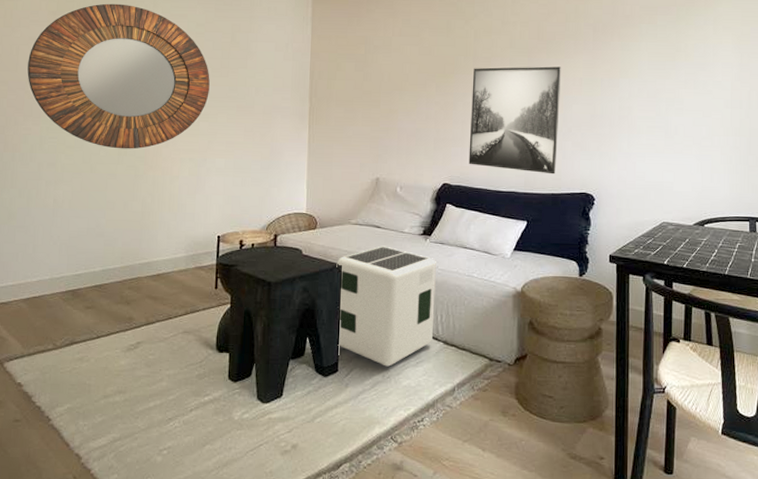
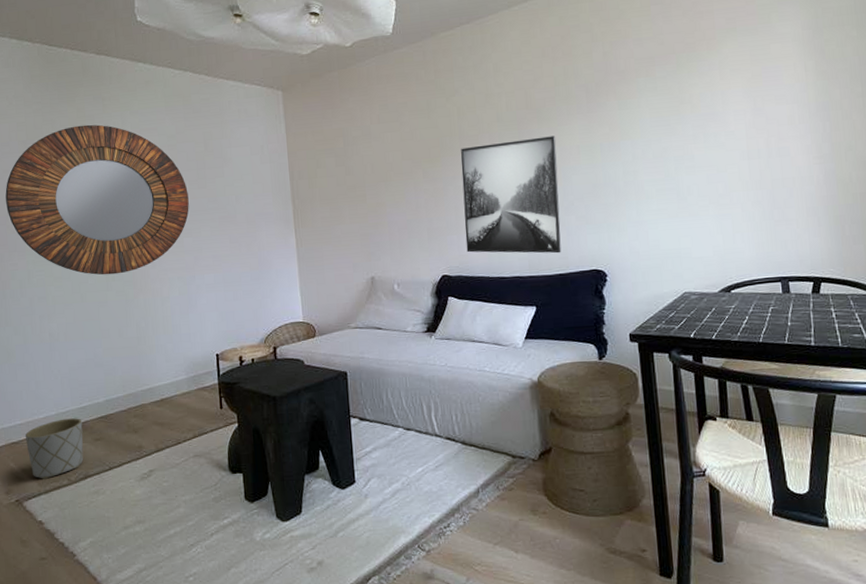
planter: none [15,284,76,342] -> present [25,418,84,479]
air purifier: present [336,246,436,367] -> none [340,347,450,473]

